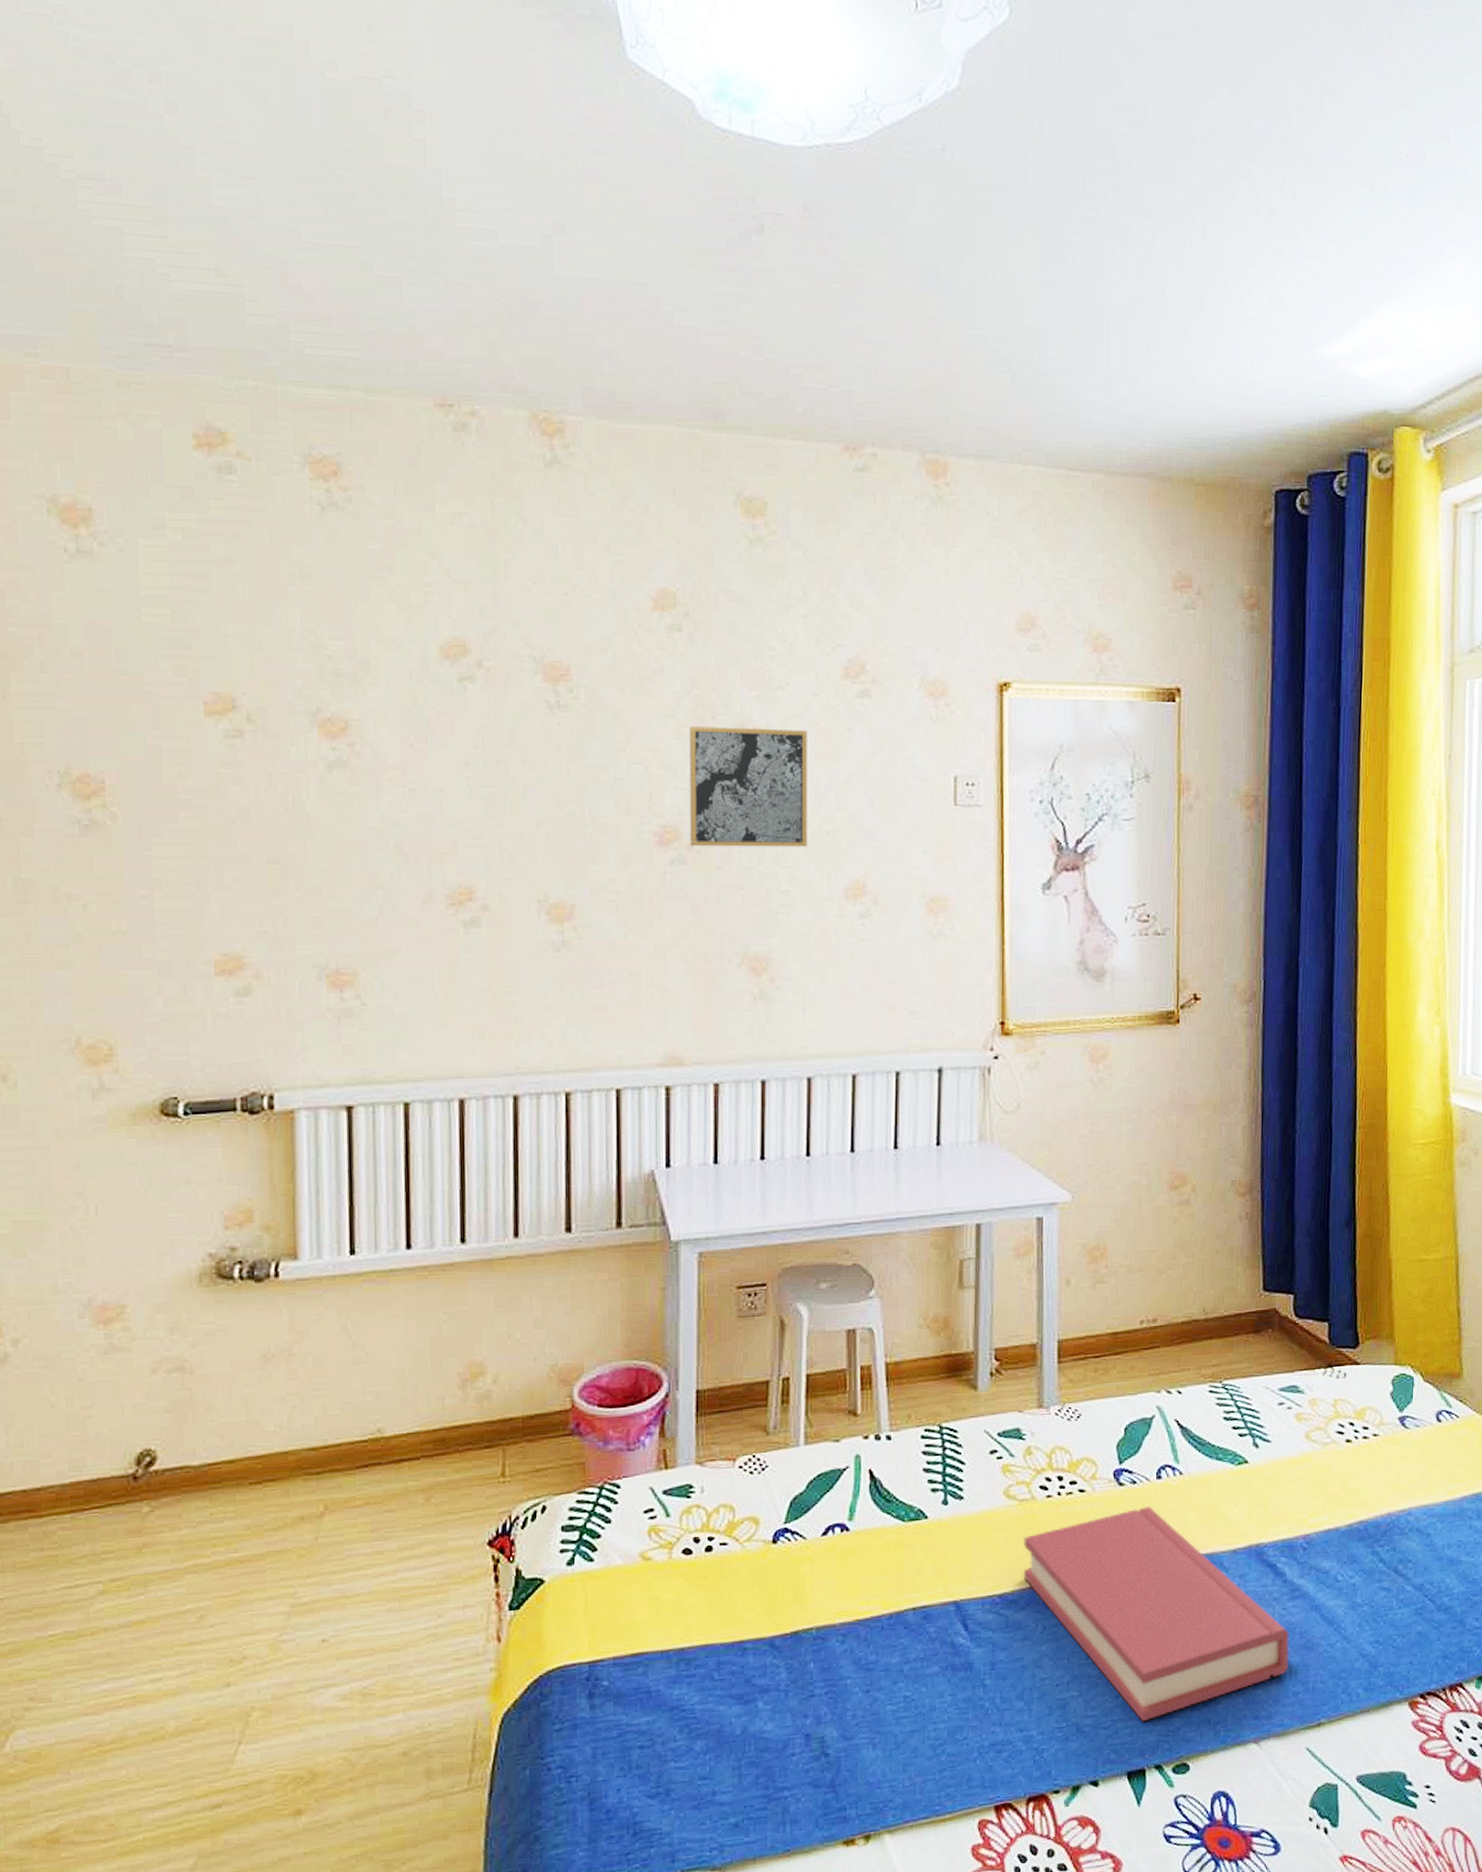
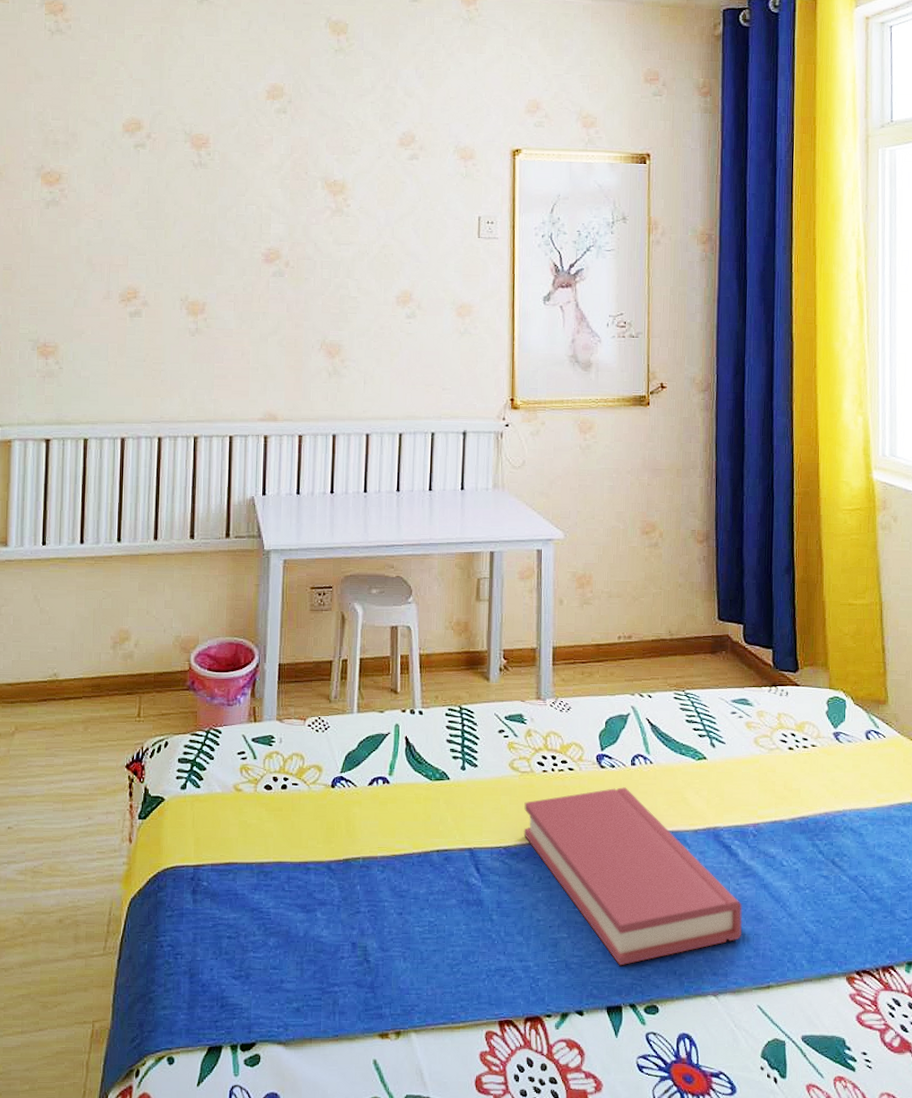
wall art: present [688,726,808,847] -> none [287,179,372,266]

